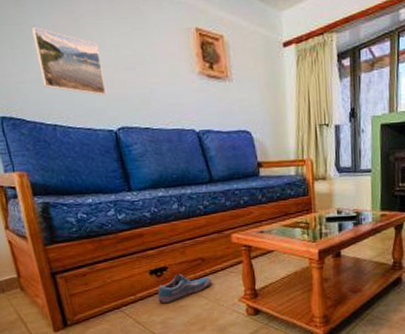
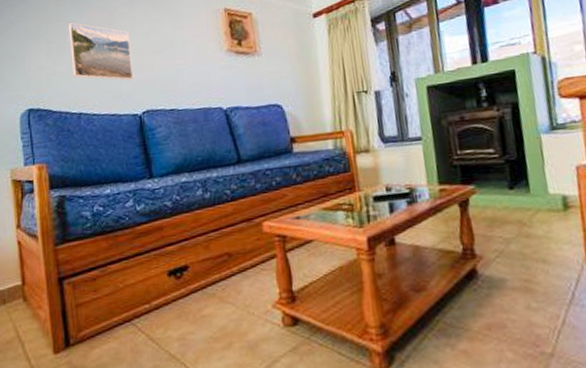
shoe: present [157,274,212,304] -> none [176,274,240,314]

